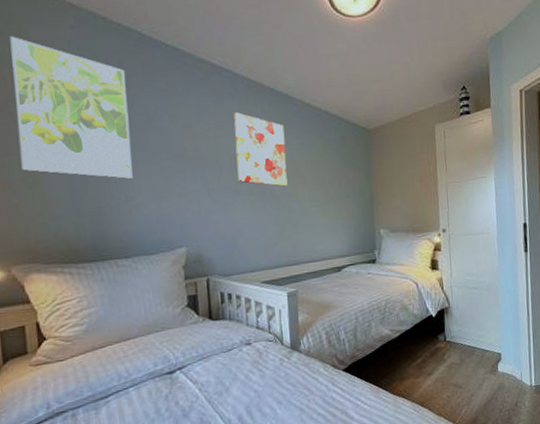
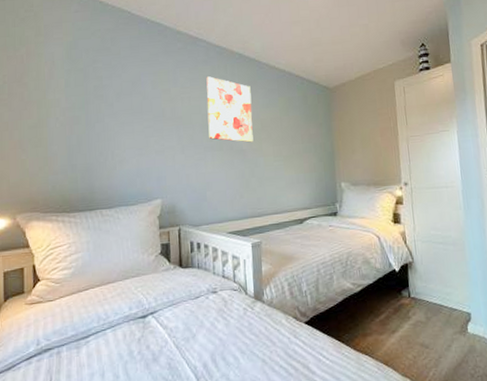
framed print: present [9,36,133,179] -> none [28,21,119,138]

